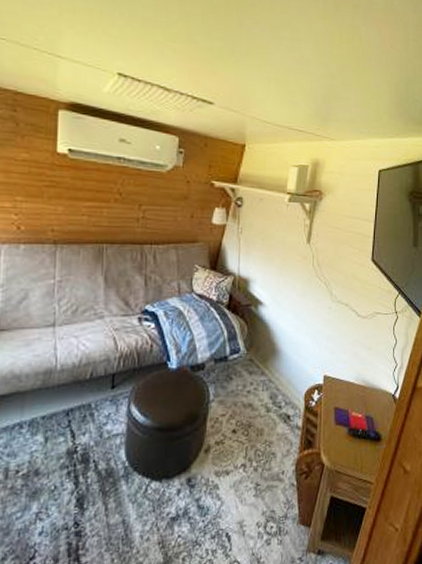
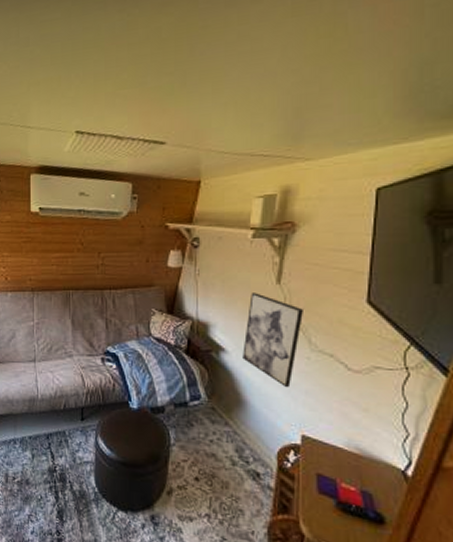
wall art: none [278,251,327,335] -> present [242,293,303,388]

